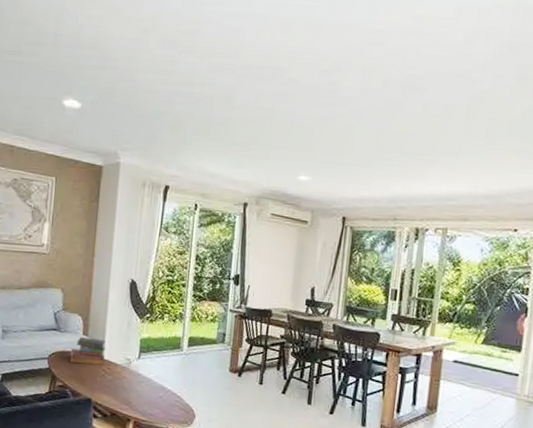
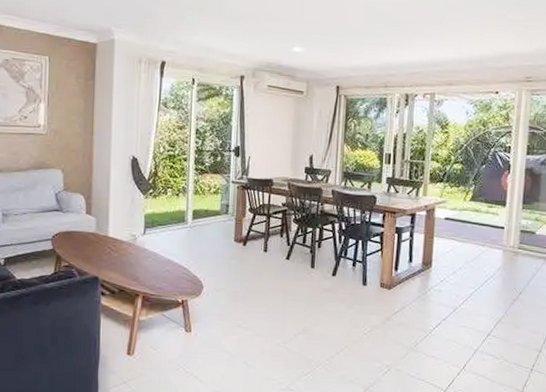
books: present [69,337,106,366] -> none [74,216,111,244]

